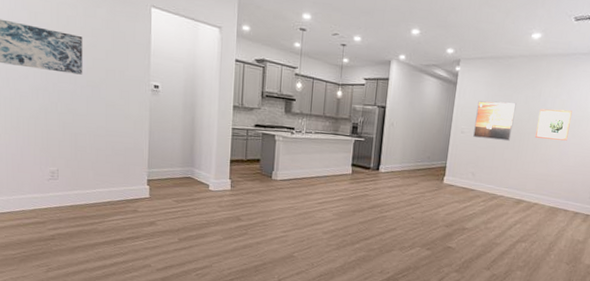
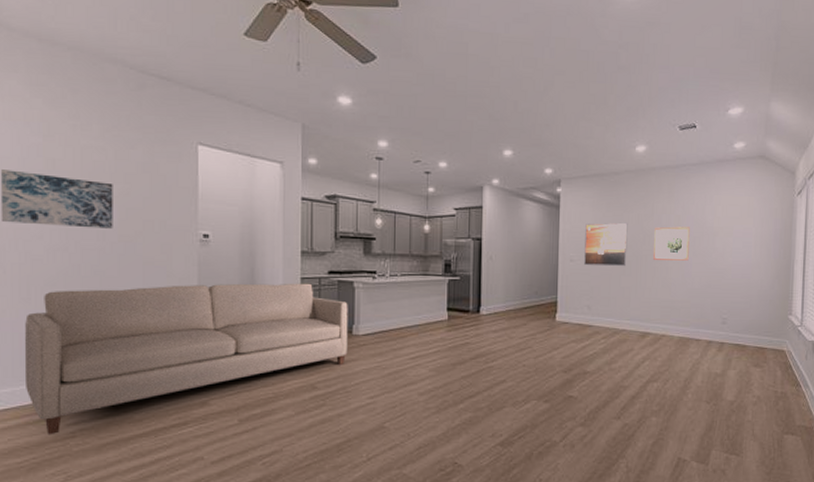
sofa: none [15,122,270,236] -> present [24,283,348,435]

